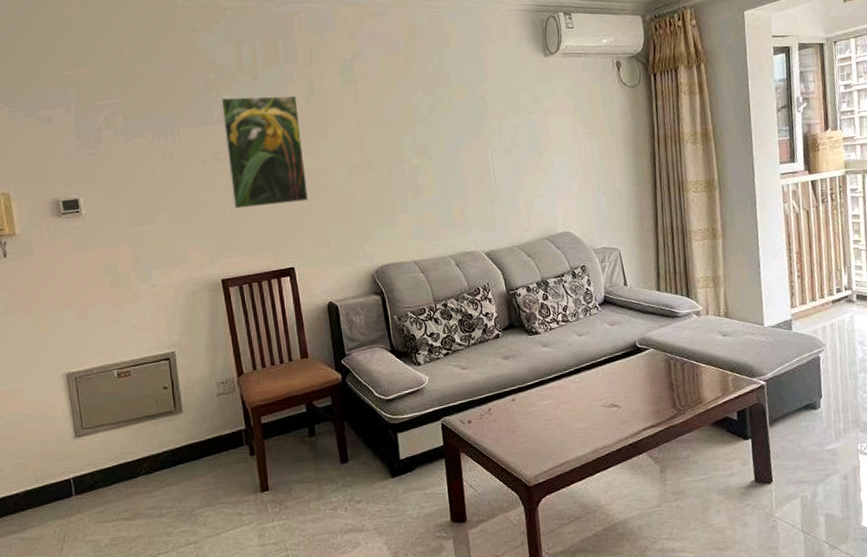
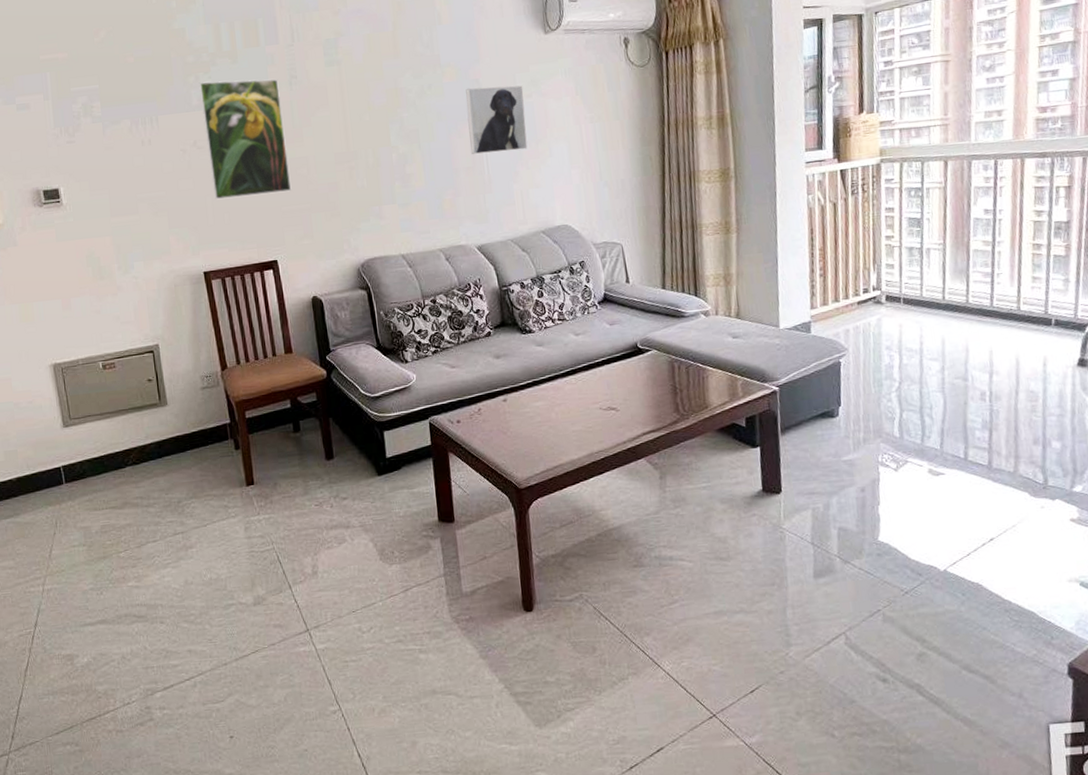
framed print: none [473,103,531,166] -> present [466,85,528,154]

